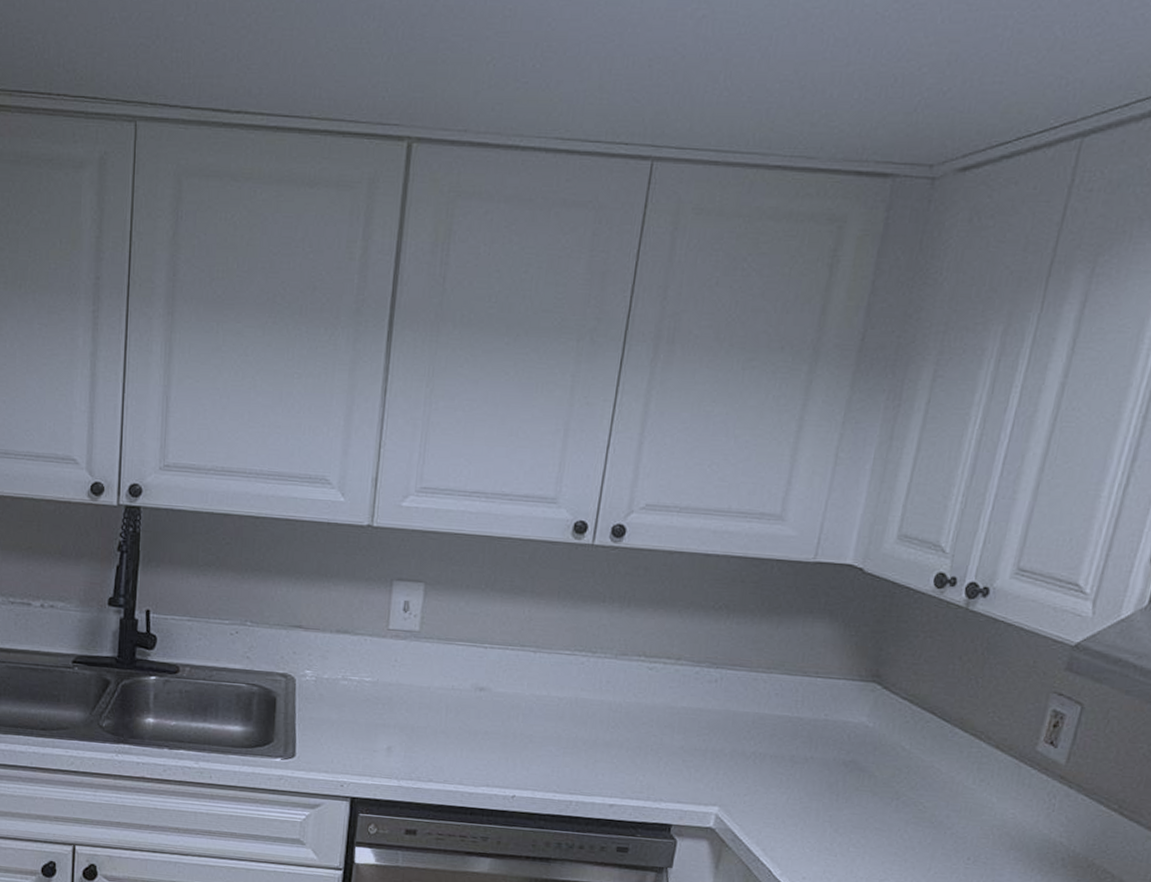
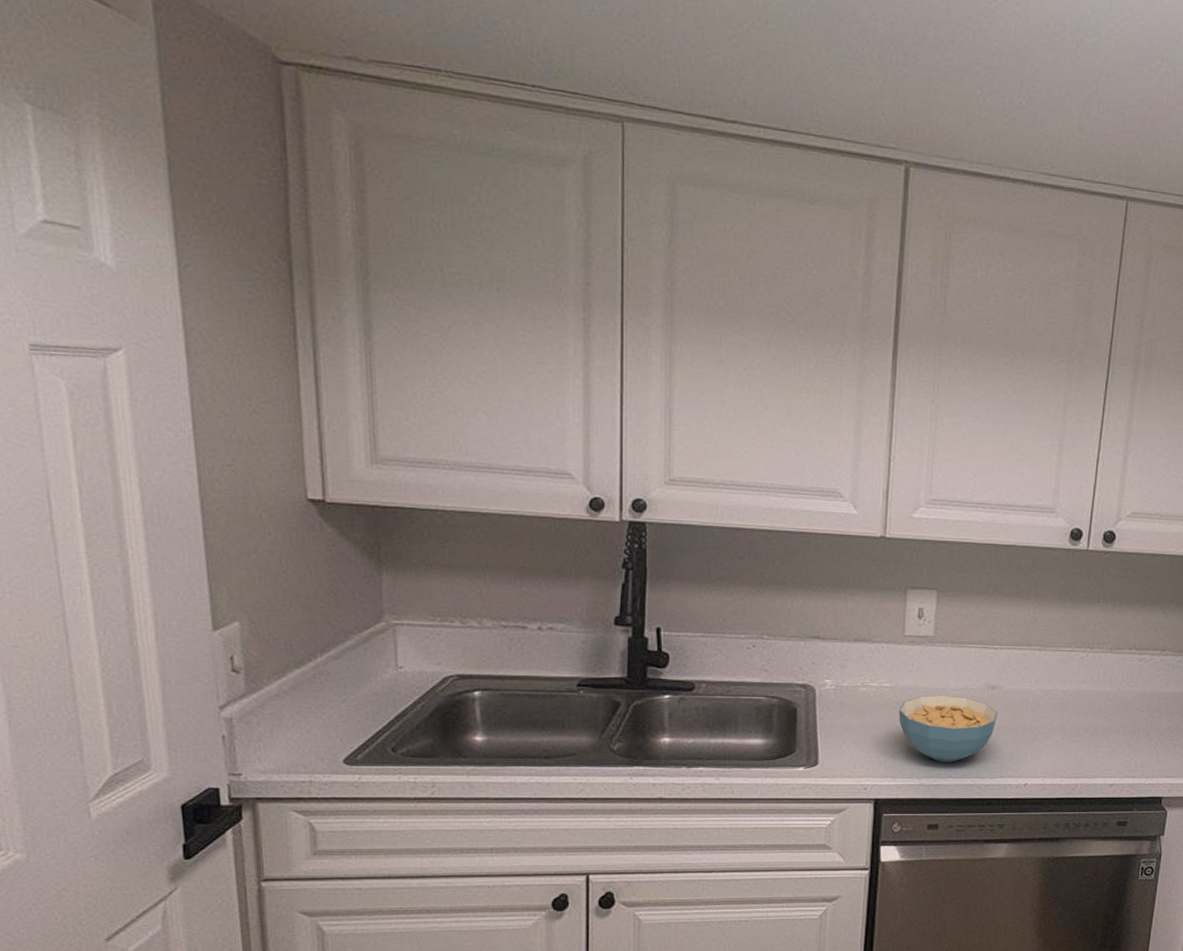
cereal bowl: none [379,693,485,766] -> present [898,695,997,763]

